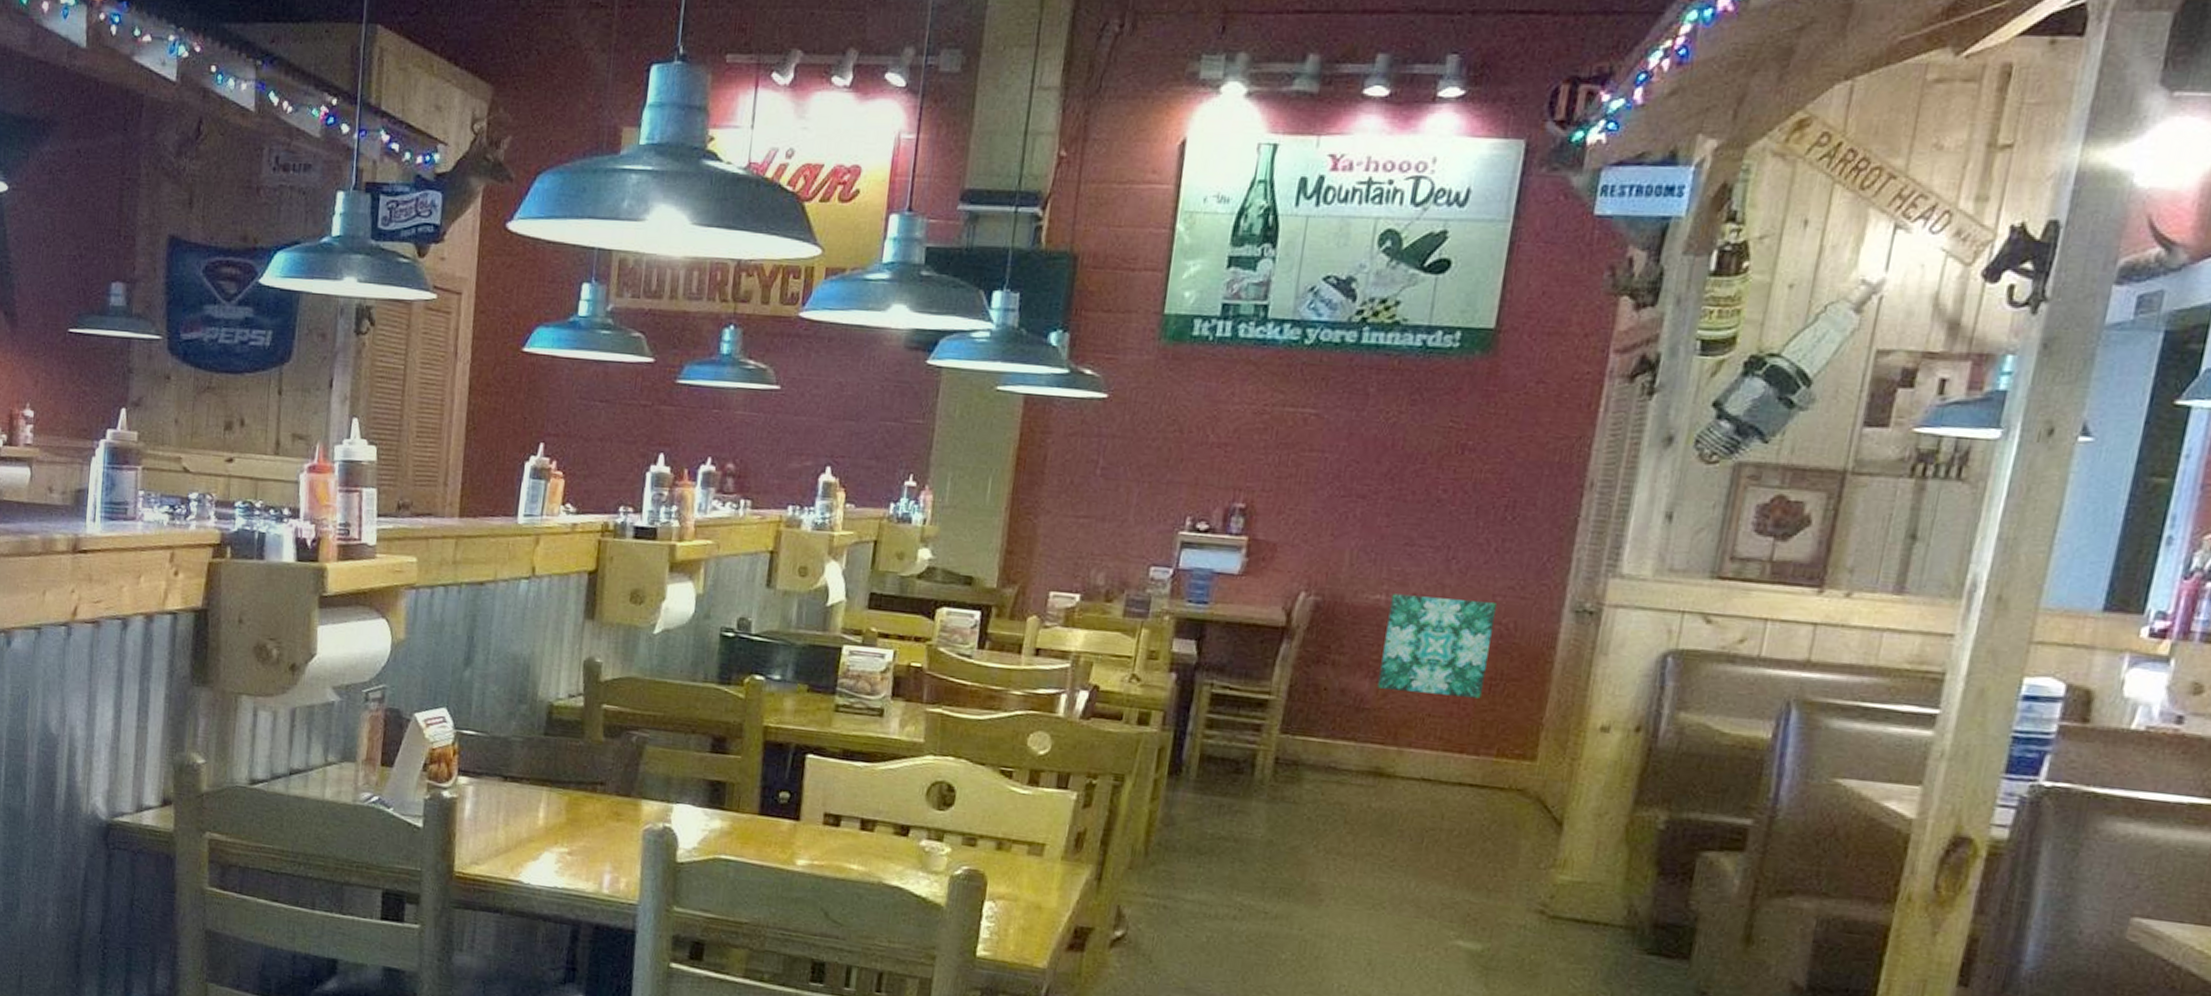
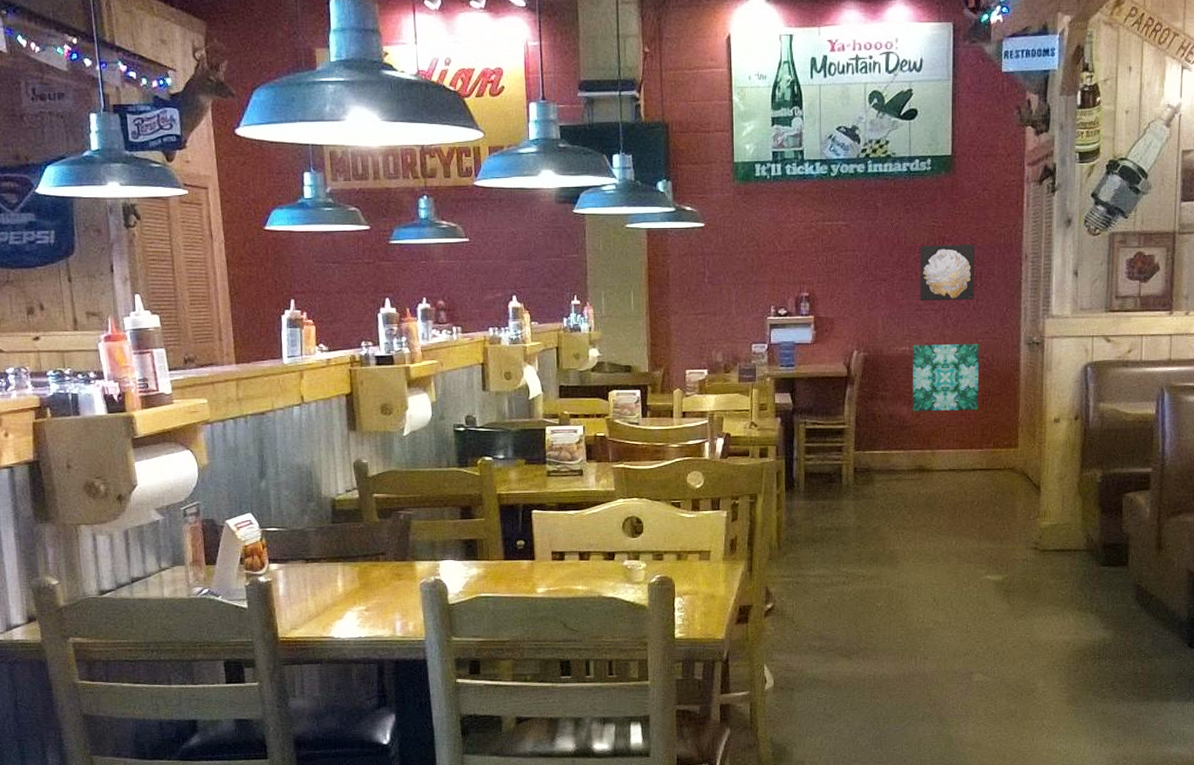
wall art: none [1413,453,1513,539] -> present [920,244,975,300]

